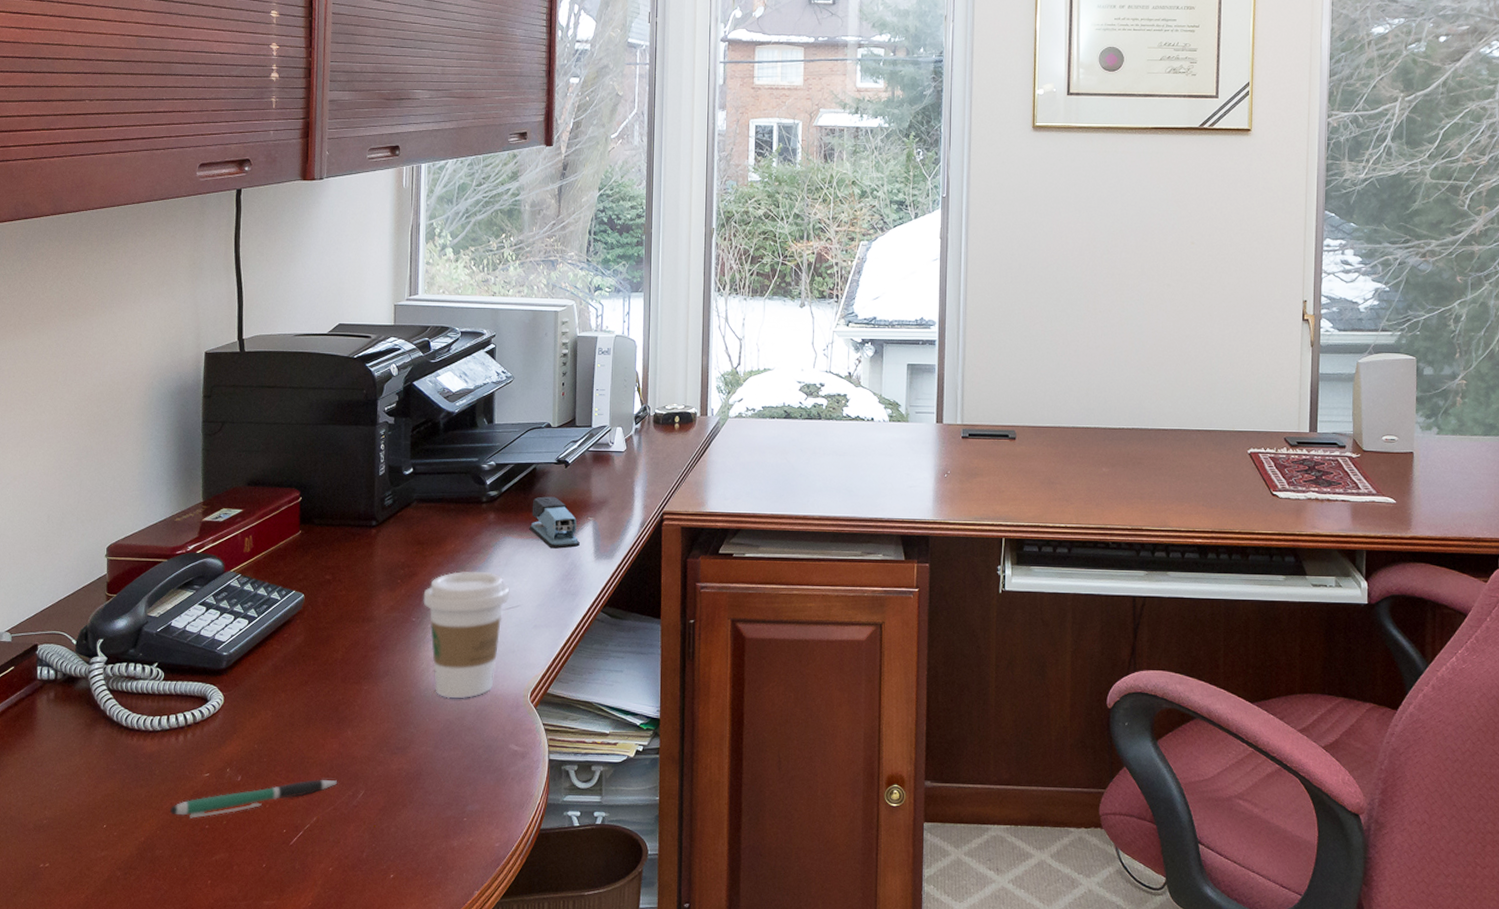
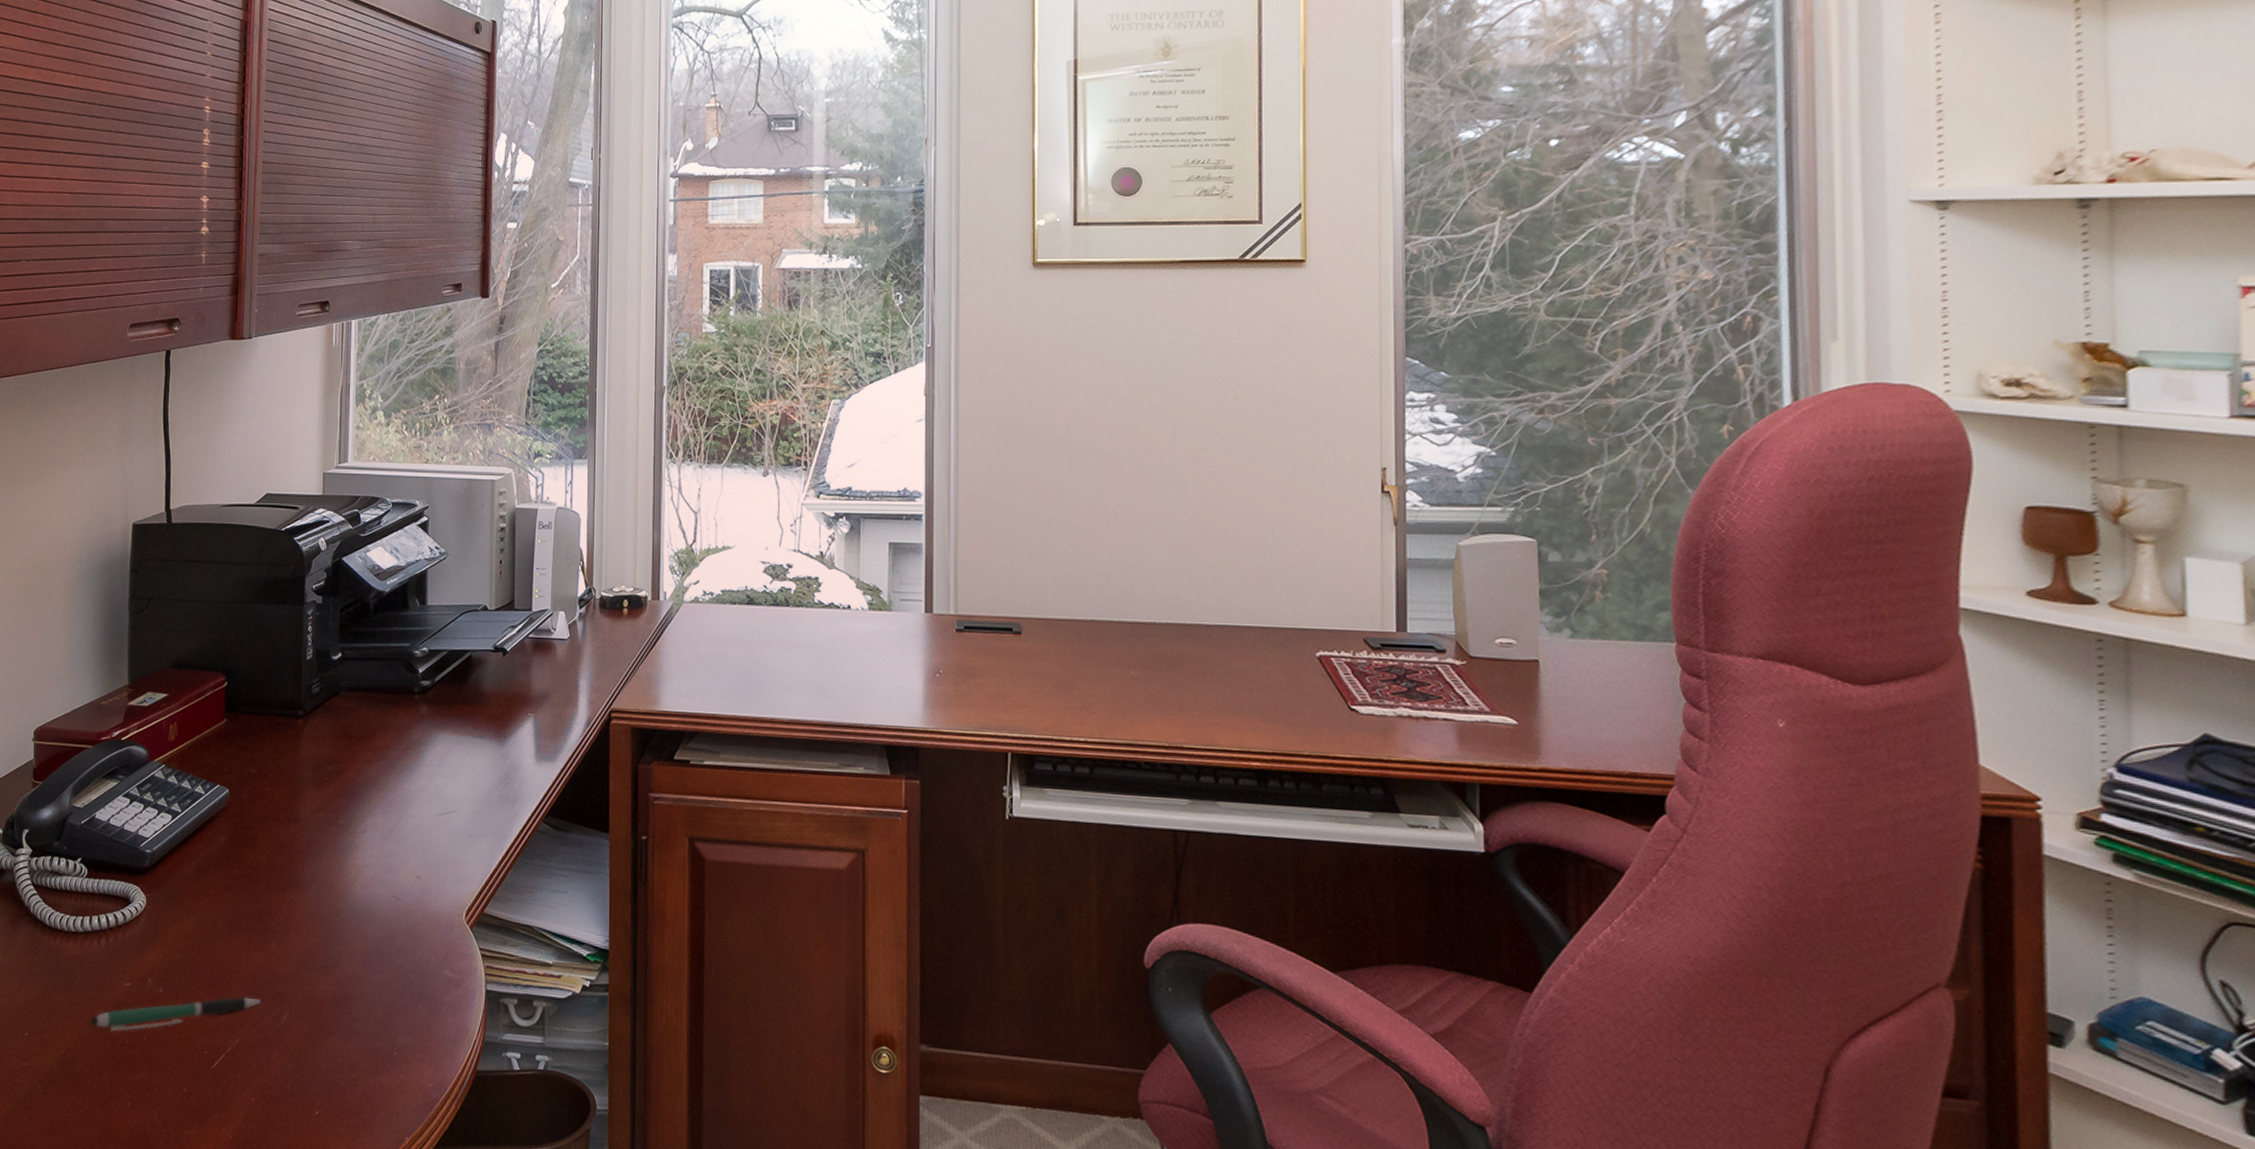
coffee cup: present [423,571,510,699] -> none [351,770,444,914]
stapler: present [529,496,580,549] -> none [464,688,519,748]

